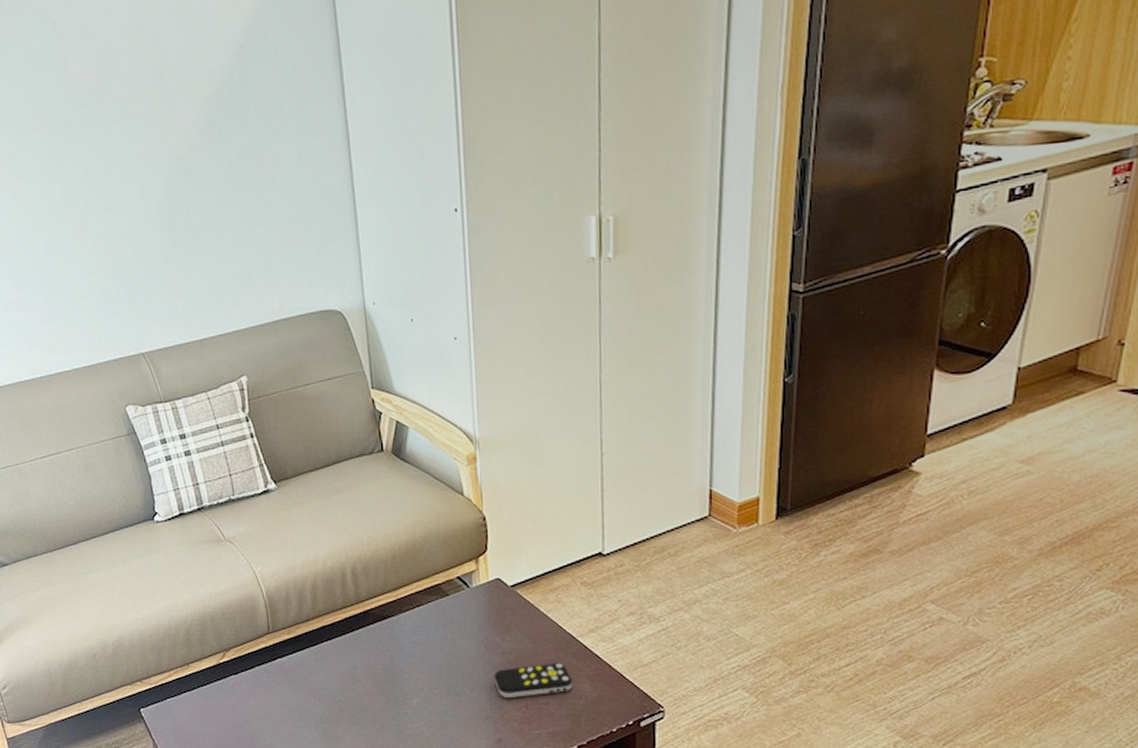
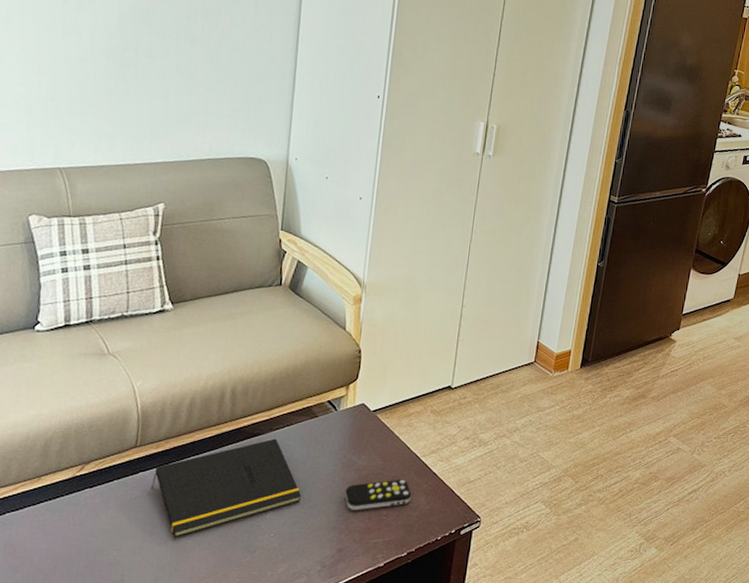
notepad: none [290,620,447,725] -> present [150,438,302,539]

